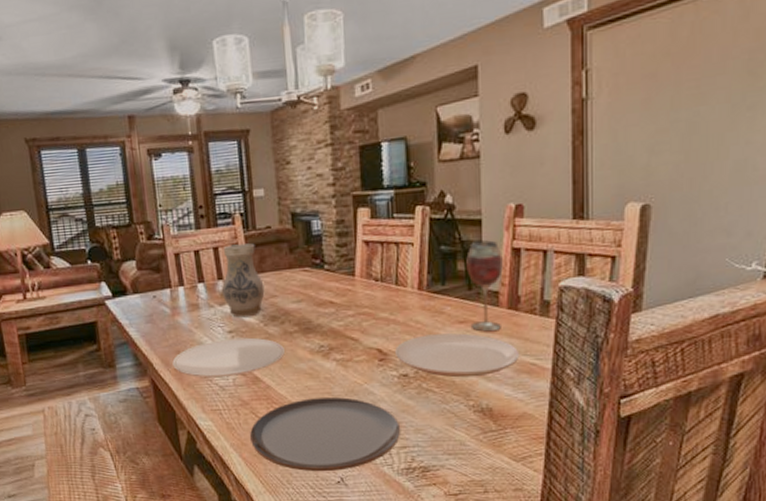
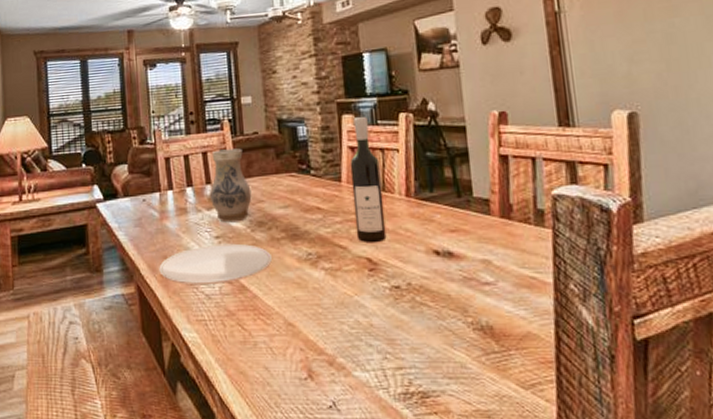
plate: present [249,397,401,472] -> none [235,310,396,395]
bottle: none [364,209,397,335] -> present [349,116,387,244]
plate: present [395,333,520,378] -> none [385,242,518,291]
wineglass: present [466,240,503,332] -> none [453,147,495,242]

